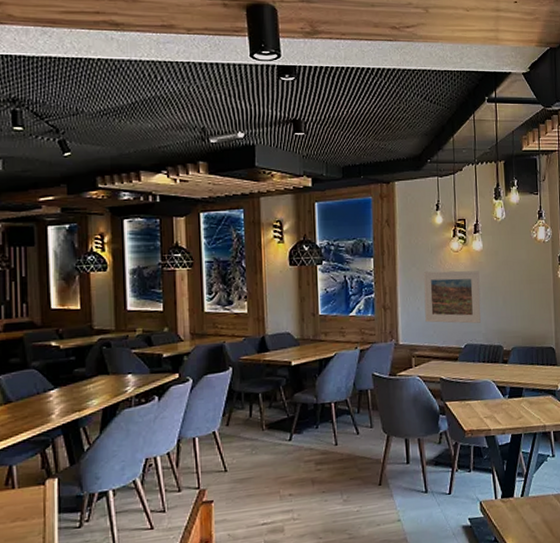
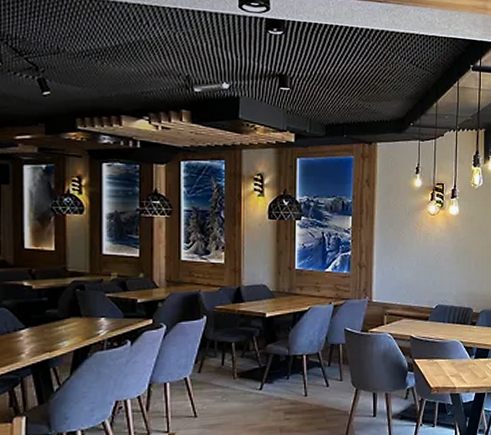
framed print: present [423,271,482,324] -> none [399,233,454,285]

